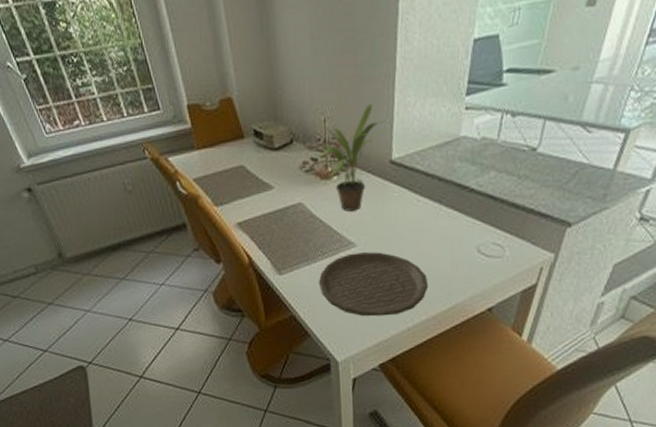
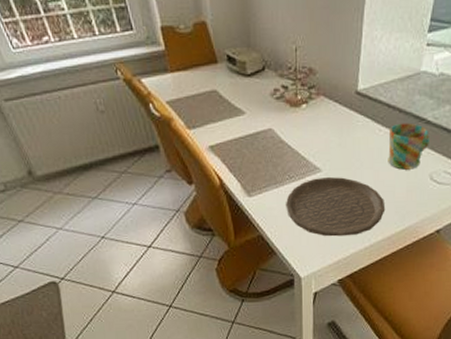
potted plant: present [320,104,388,211] -> none [290,36,355,138]
mug: none [428,191,474,242] -> present [388,123,430,170]

